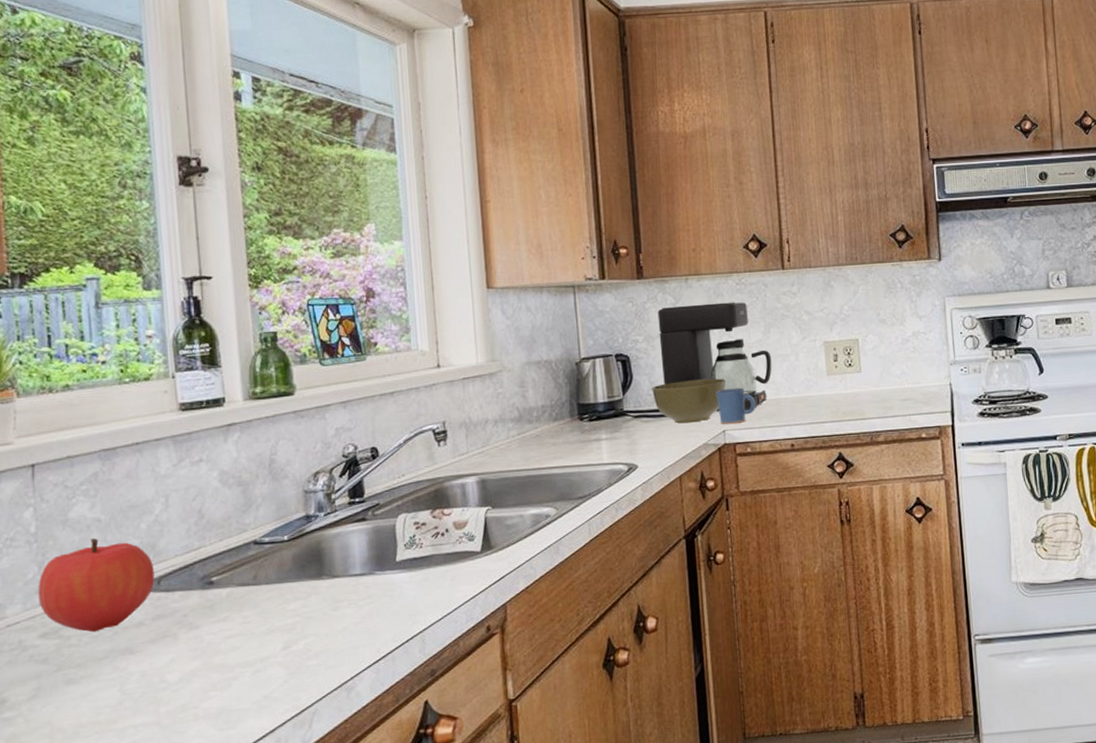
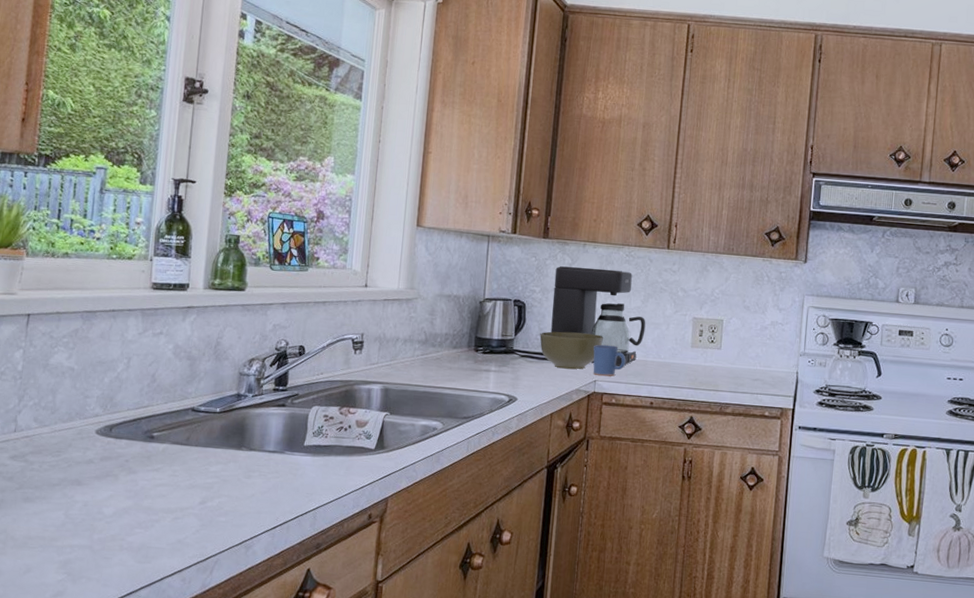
fruit: present [38,538,155,633] -> none [14,383,109,462]

